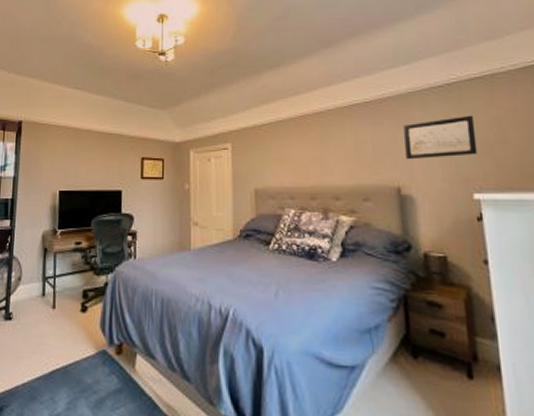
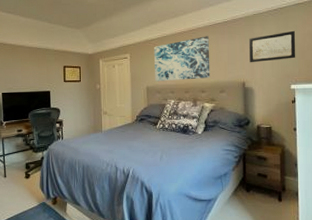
wall art: none [264,121,348,183] -> present [153,36,210,82]

